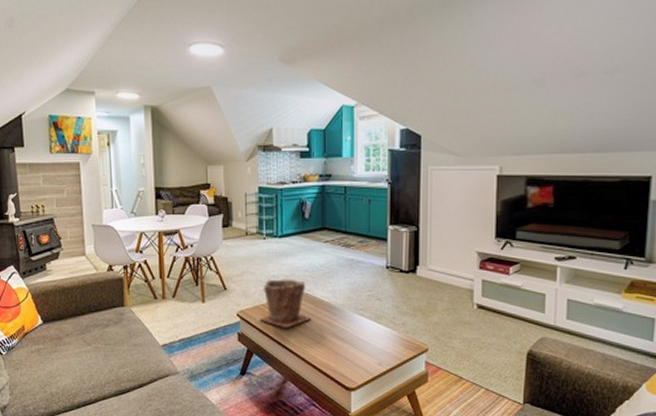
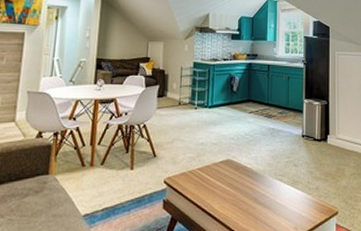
plant pot: present [259,279,311,329] -> none [185,146,234,195]

